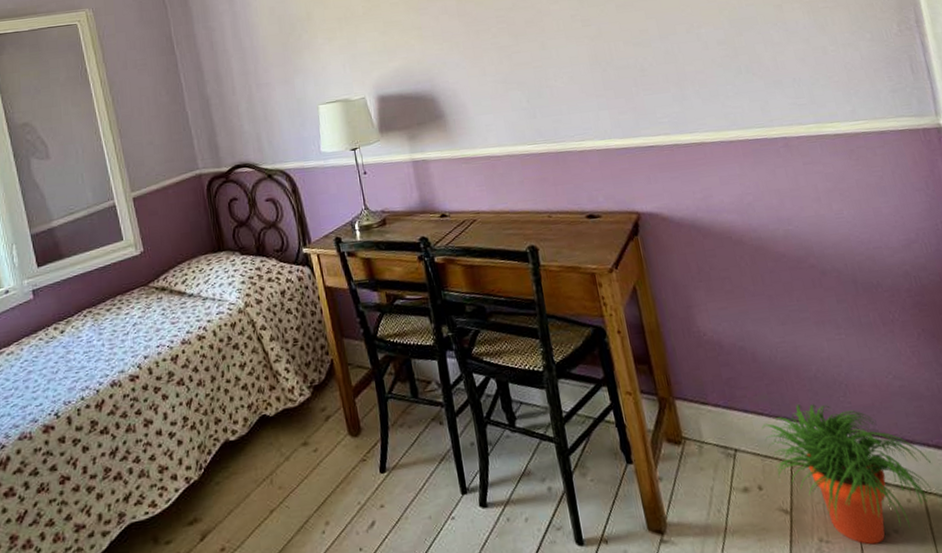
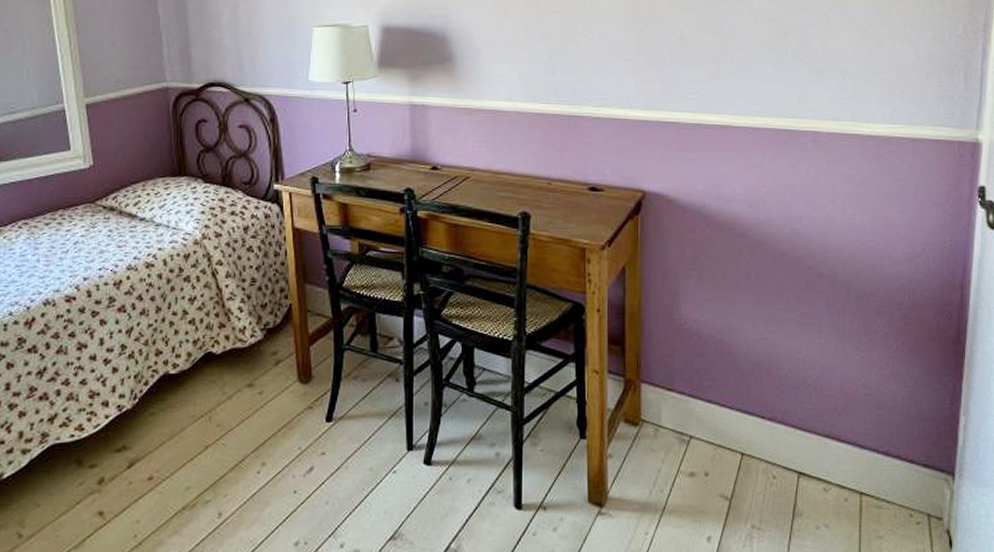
potted plant: present [762,404,932,545] -> none [721,401,877,535]

